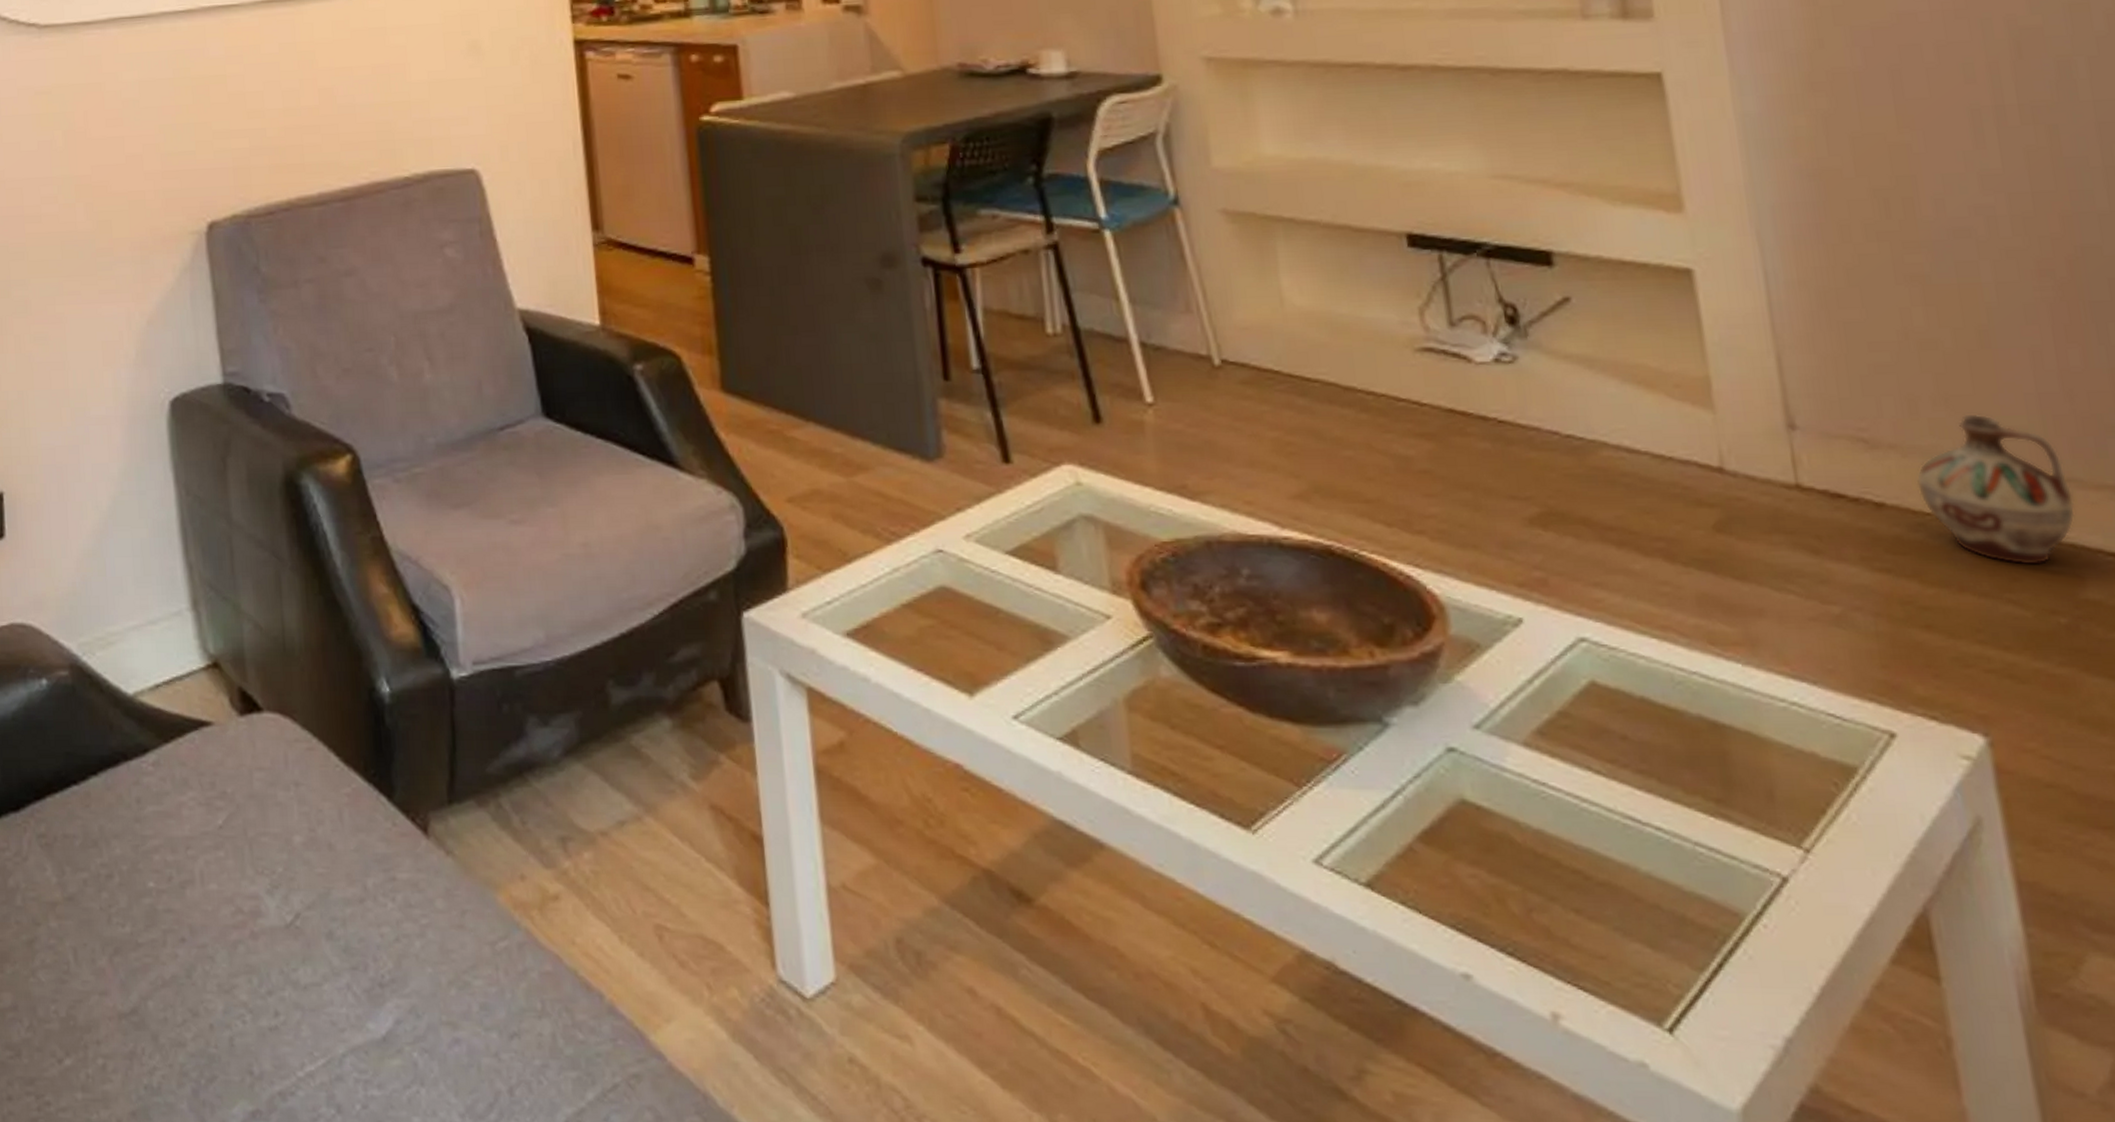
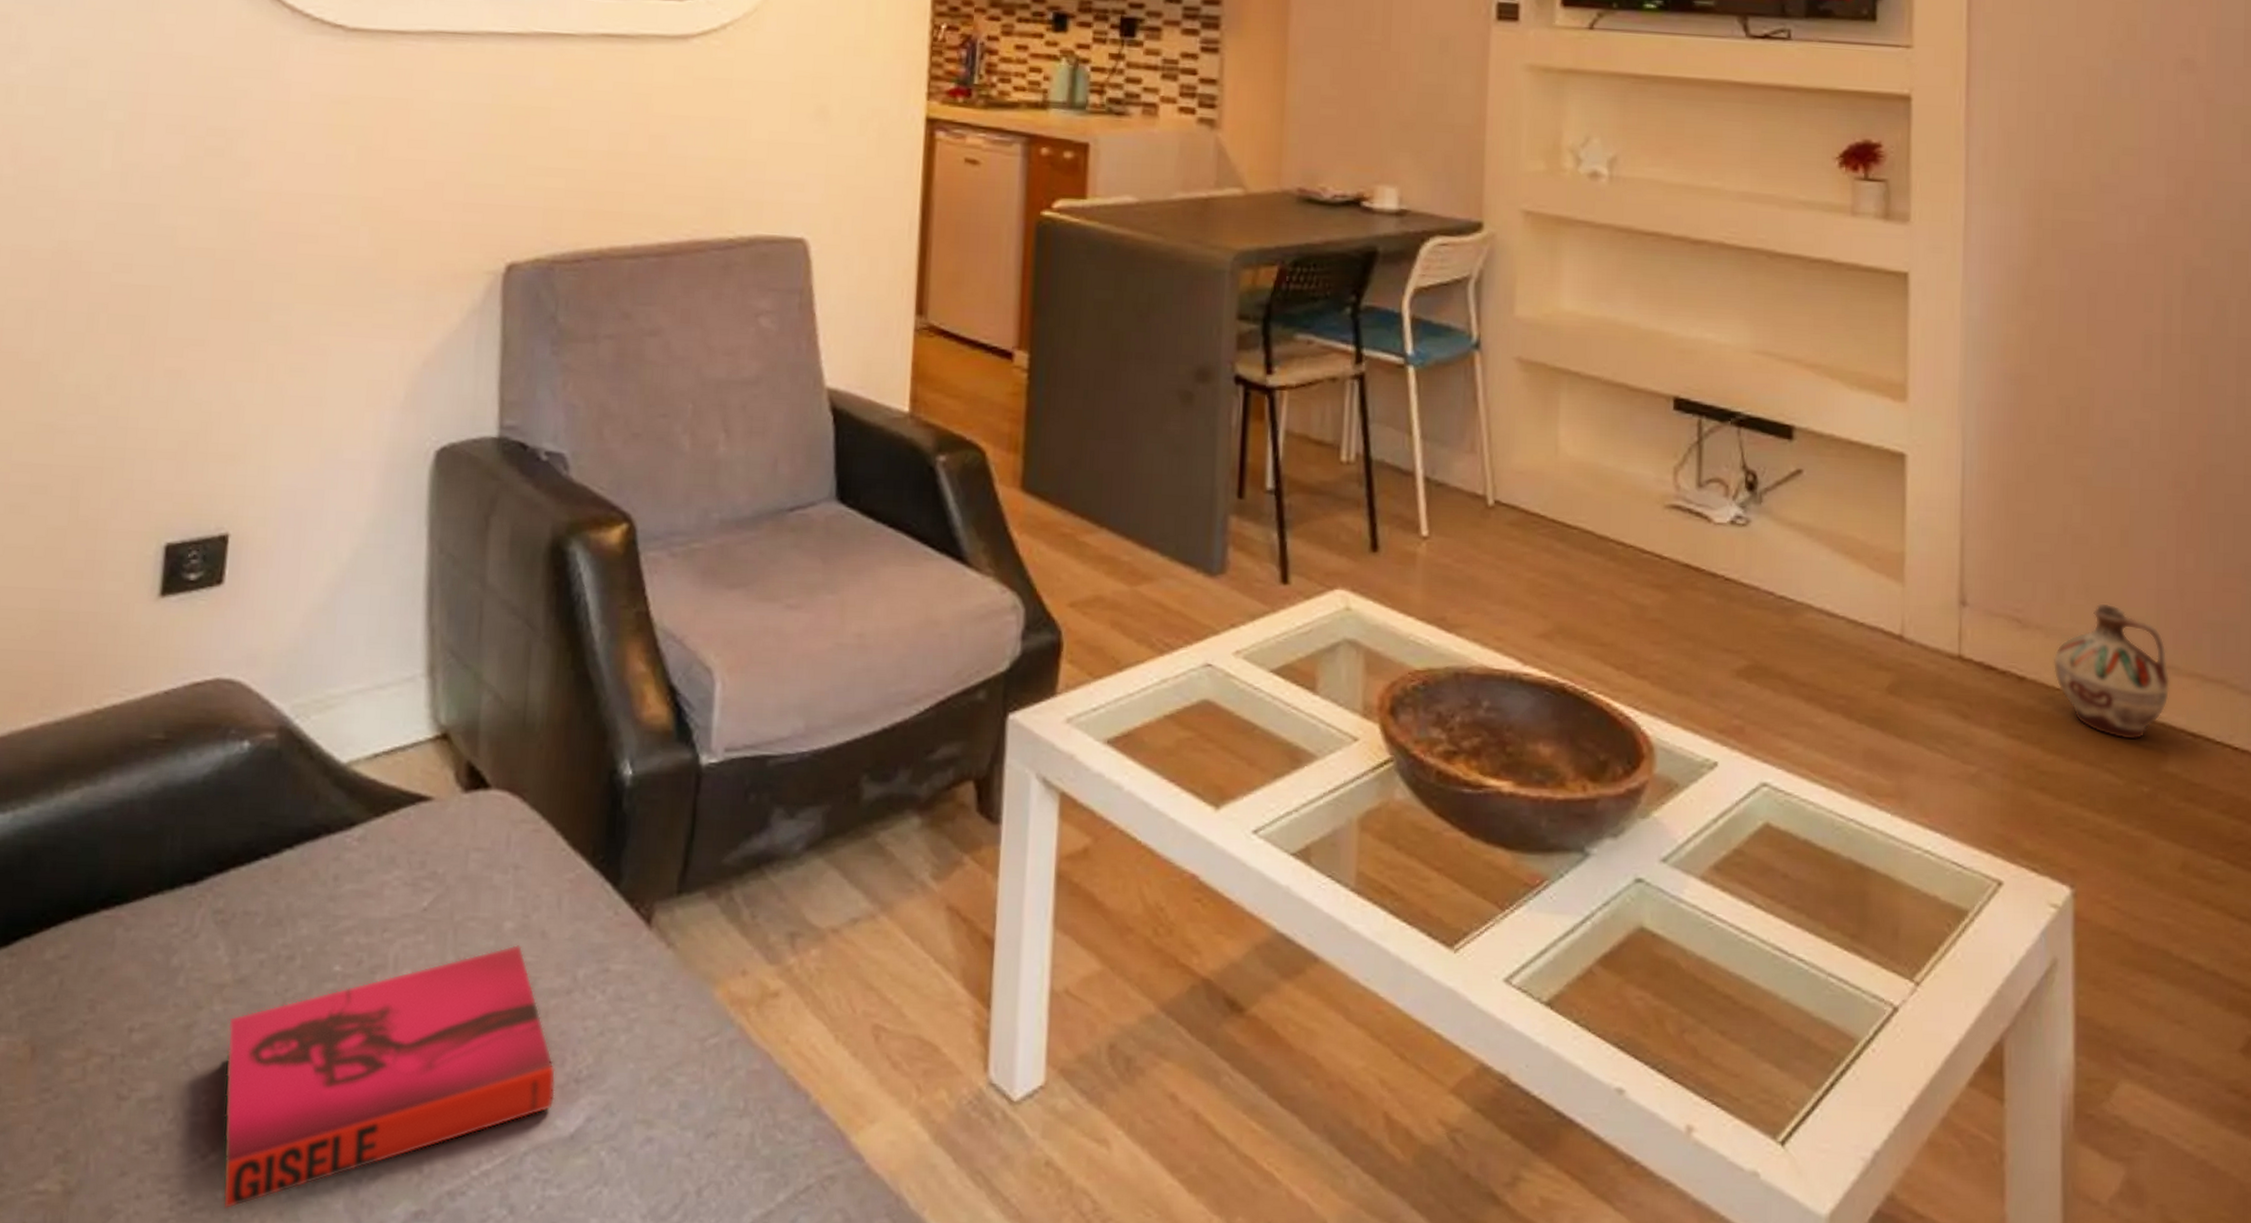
hardback book: none [65,856,363,1110] -> present [222,944,556,1210]

